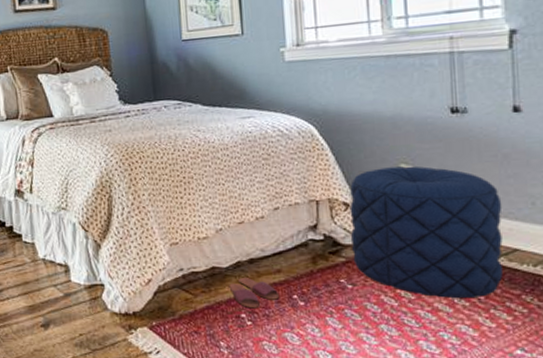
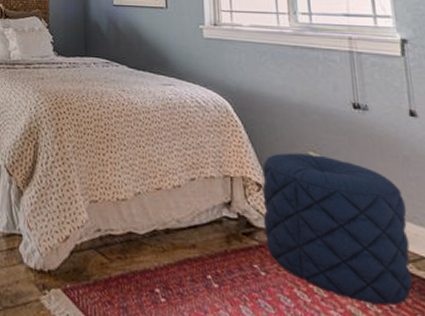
slippers: present [229,276,280,309] -> none [144,247,194,284]

